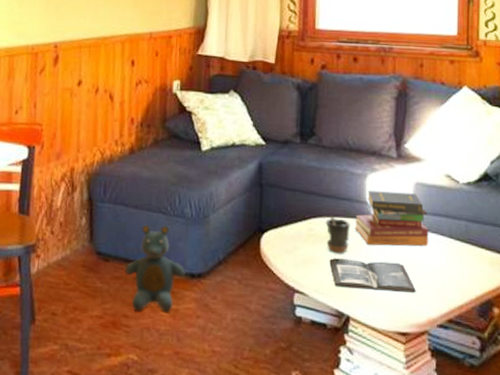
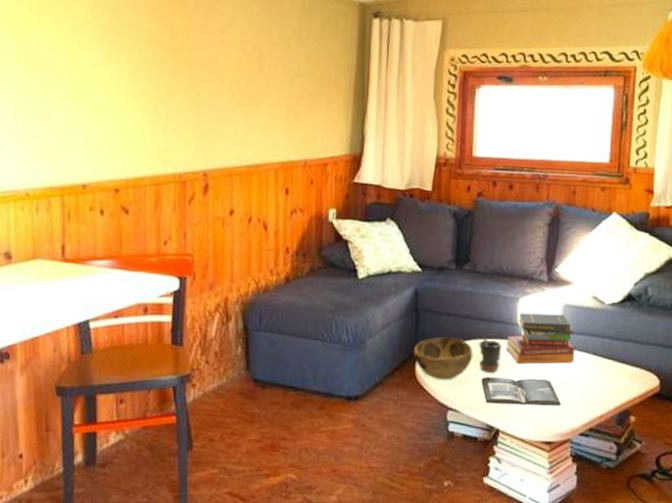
teddy bear: present [125,224,186,312] -> none [282,351,343,434]
decorative bowl: none [257,213,320,260] -> present [413,337,473,380]

